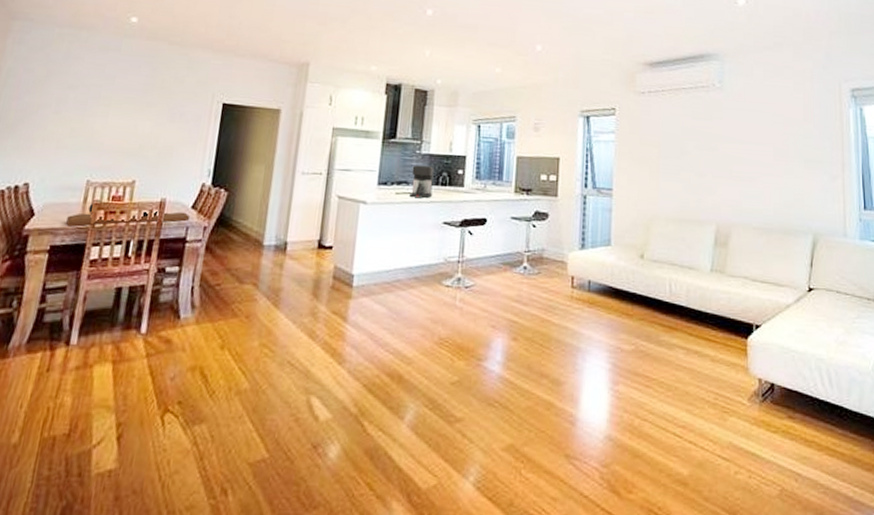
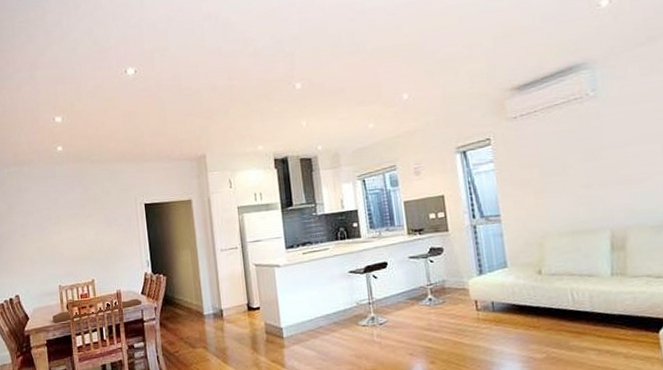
coffee maker: present [409,165,434,199] -> none [312,224,335,256]

